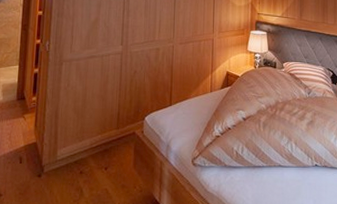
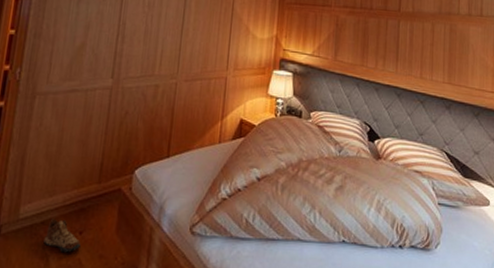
shoe: none [78,158,107,185] -> present [43,218,81,253]

